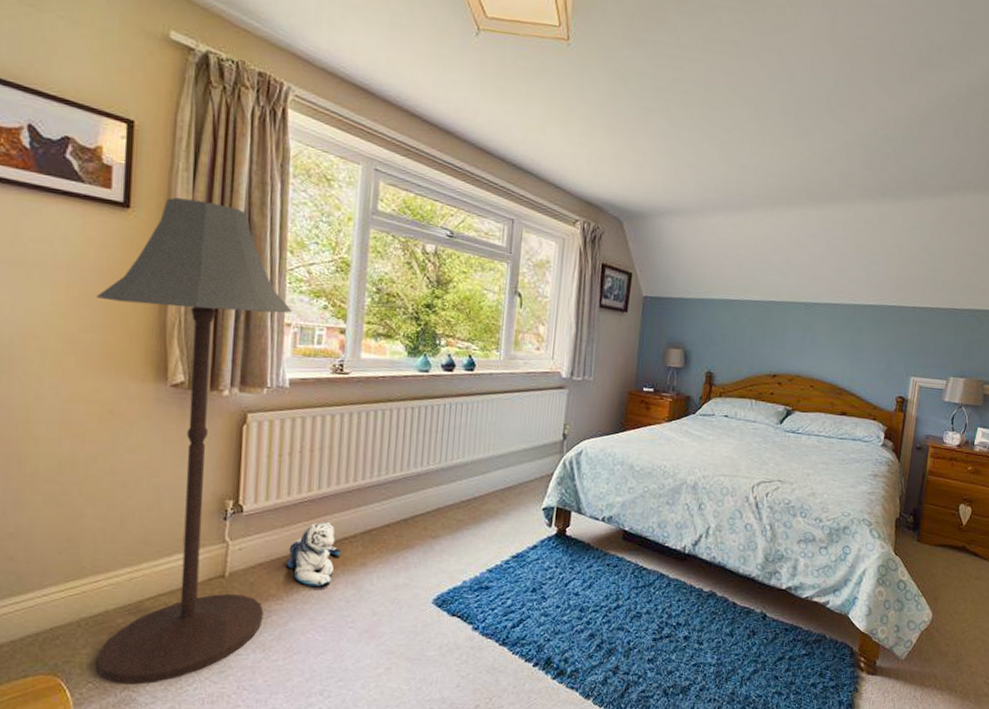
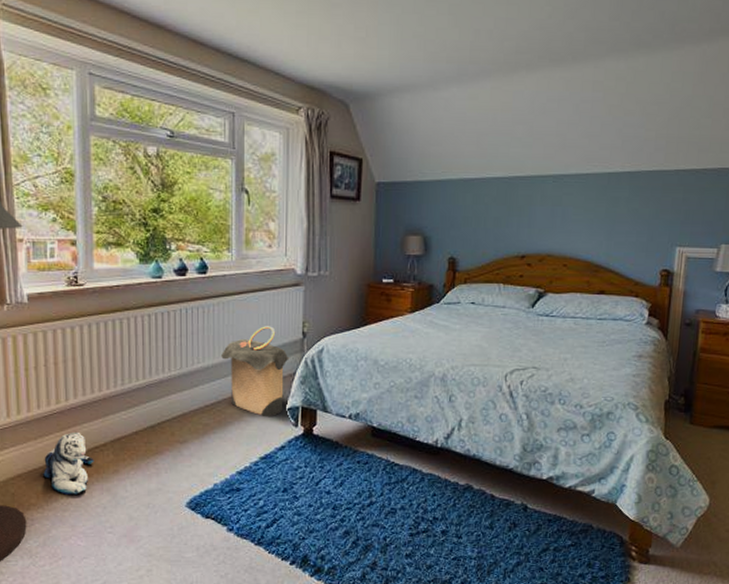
laundry hamper: none [481,425,550,516] -> present [221,326,291,417]

